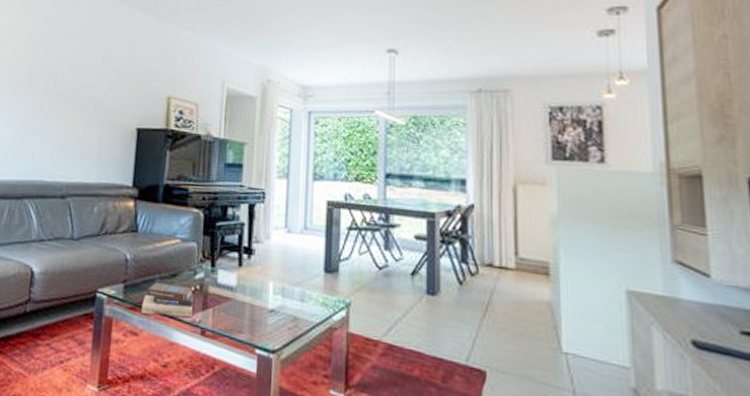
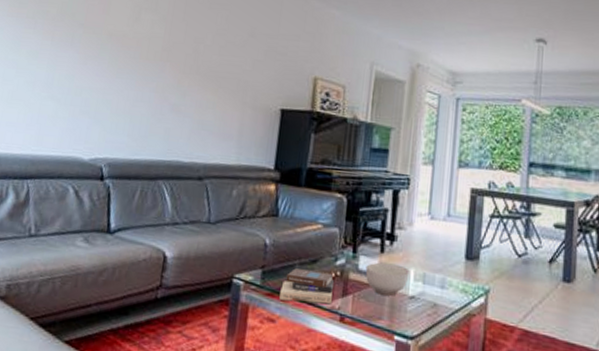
bowl: none [224,276,268,309] -> present [365,262,410,296]

